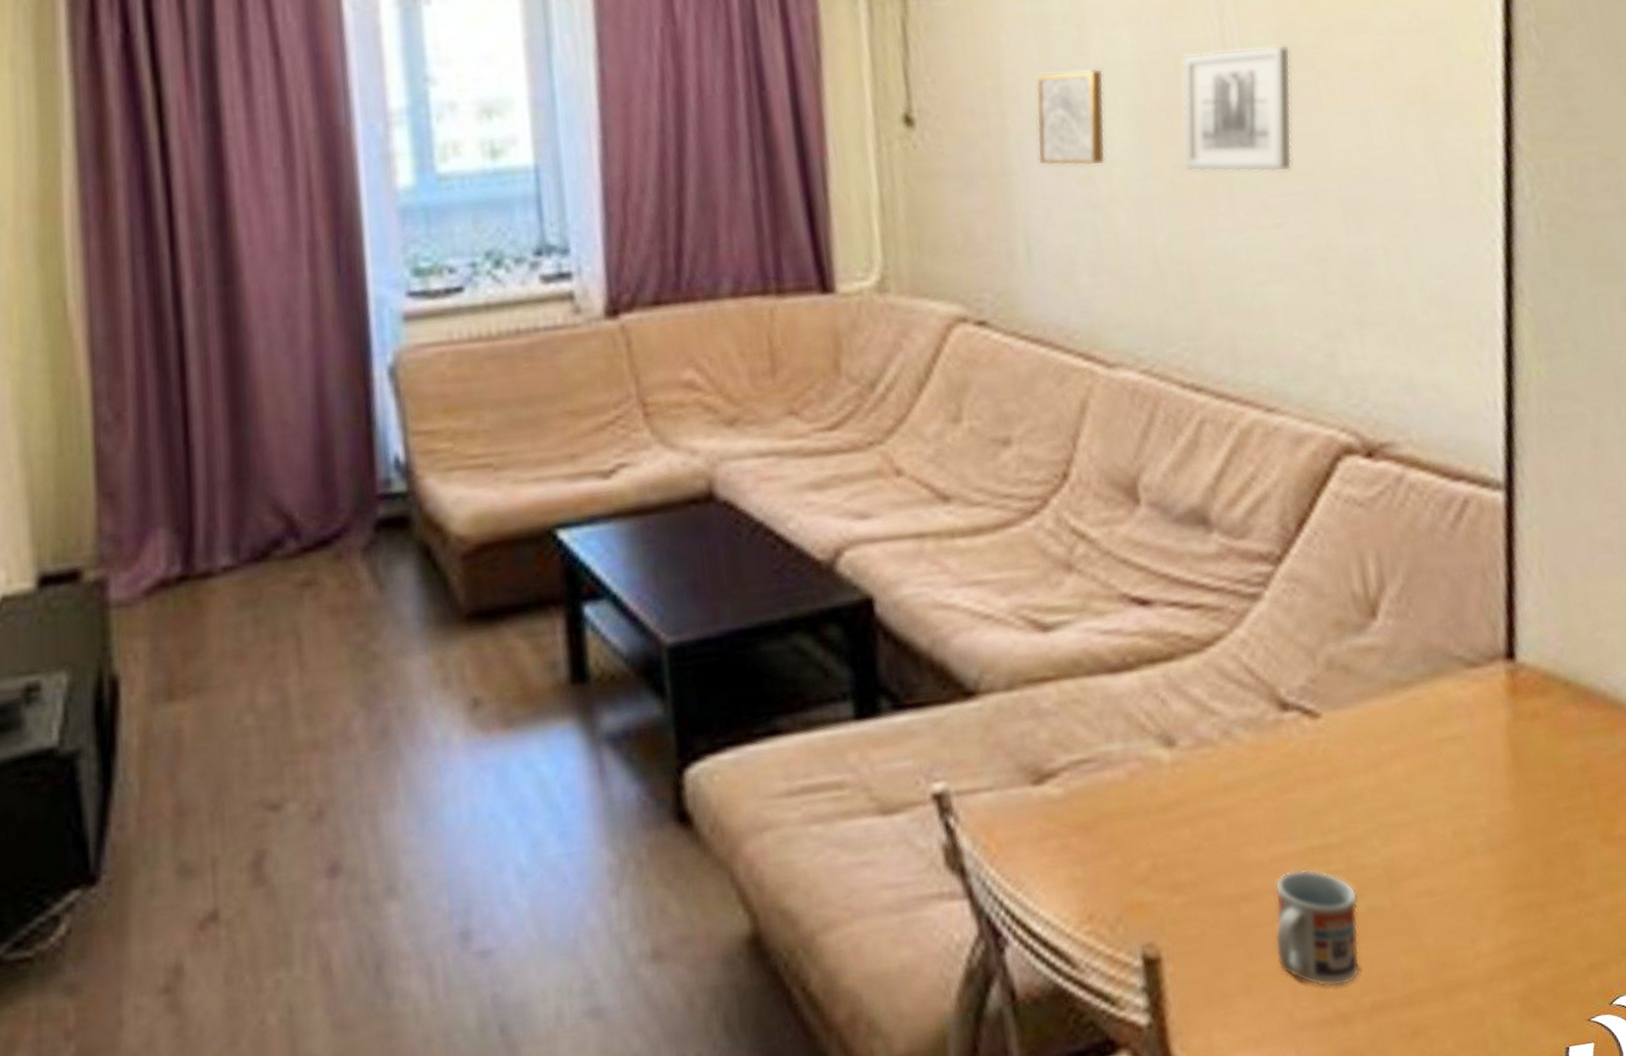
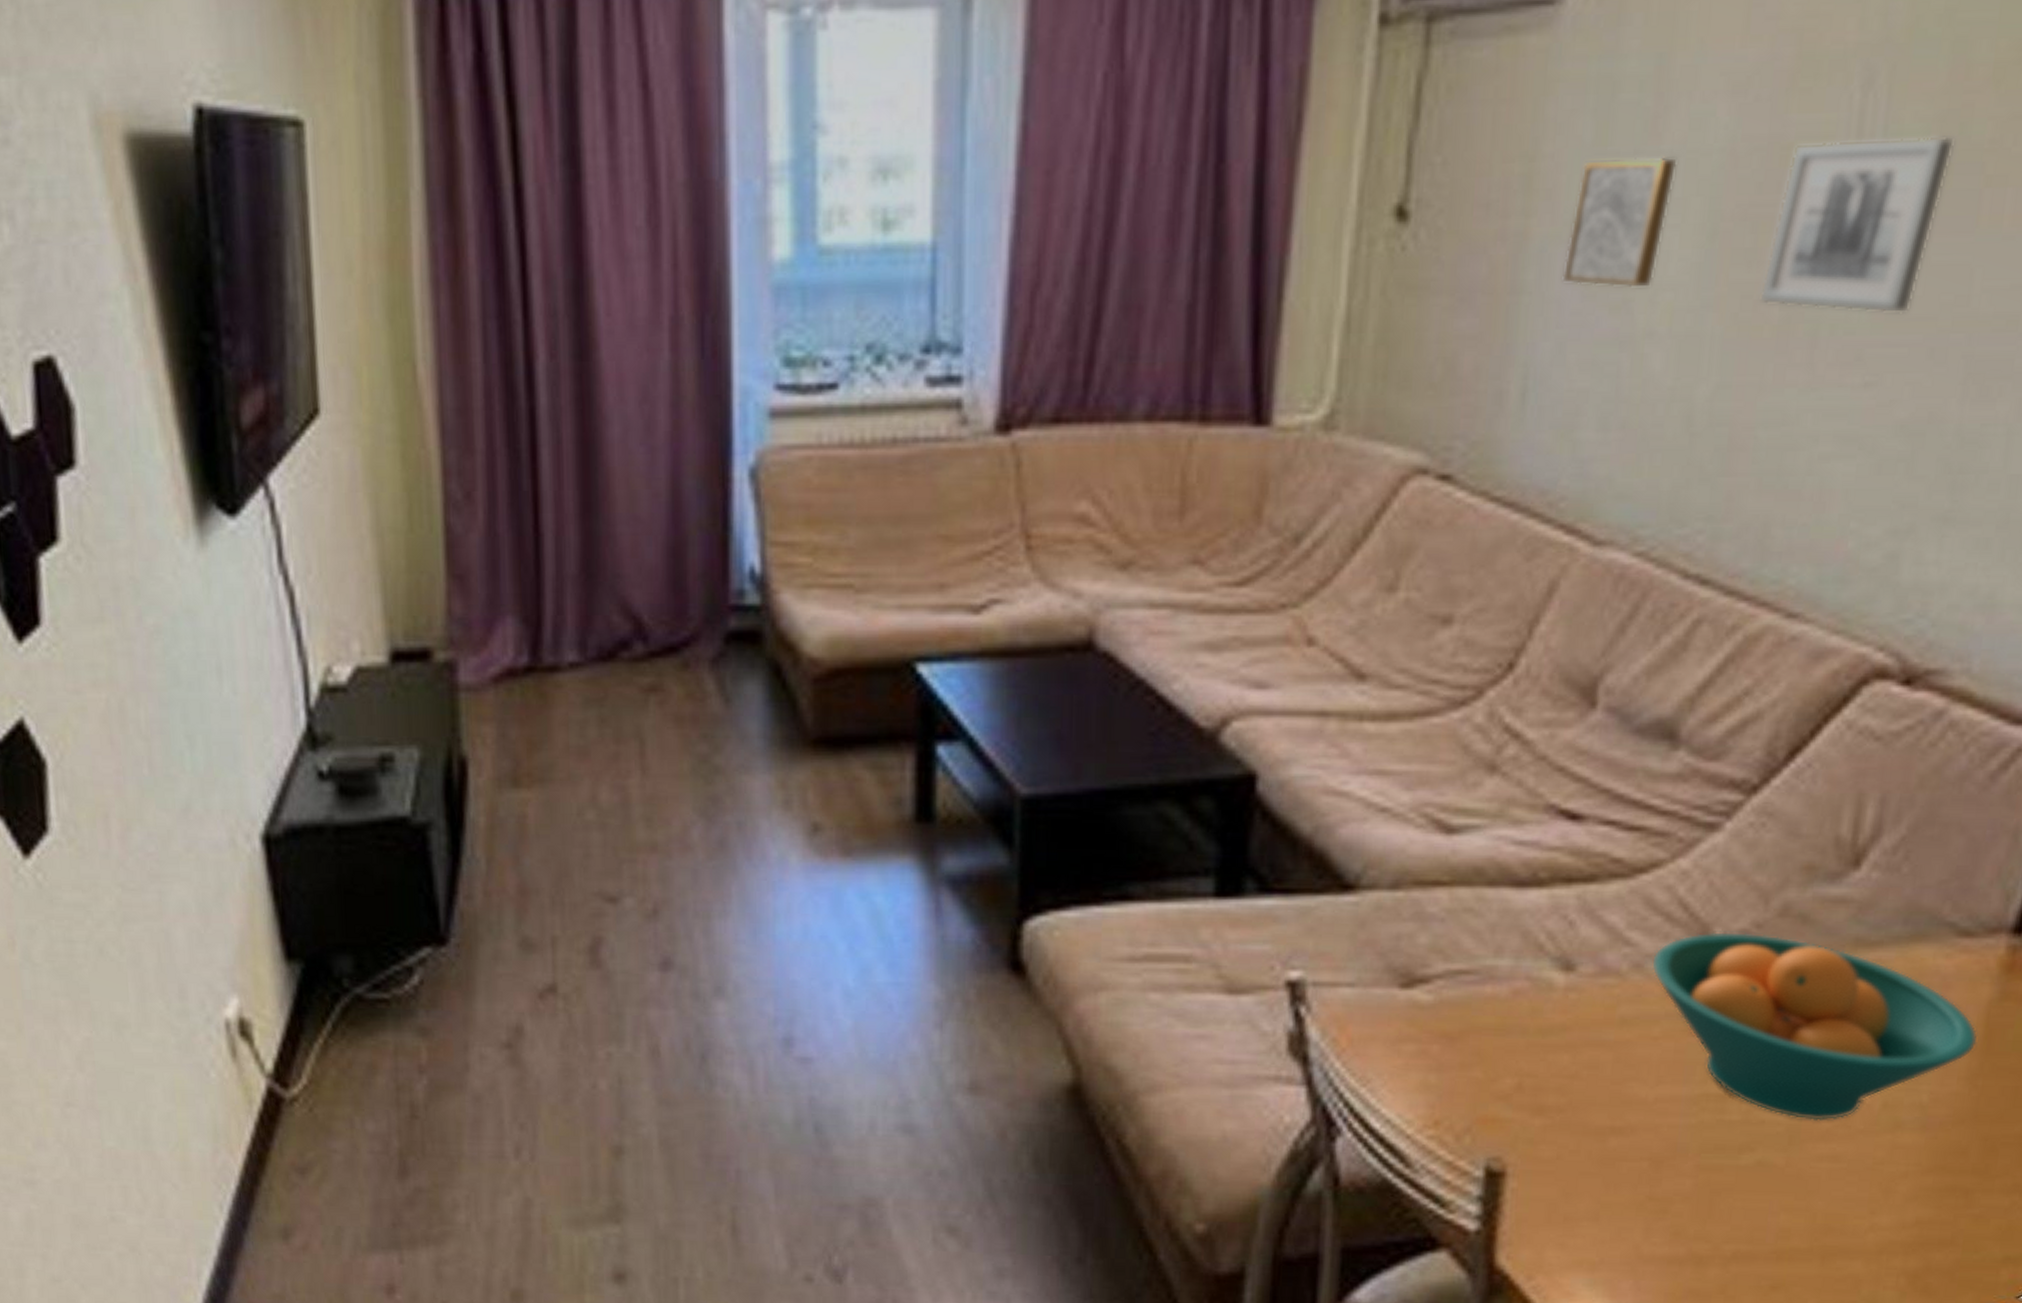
fruit bowl: none [1236,688,1509,859] -> present [1651,932,1978,1121]
cup: present [1274,869,1360,988] -> none [1636,1112,1749,1231]

